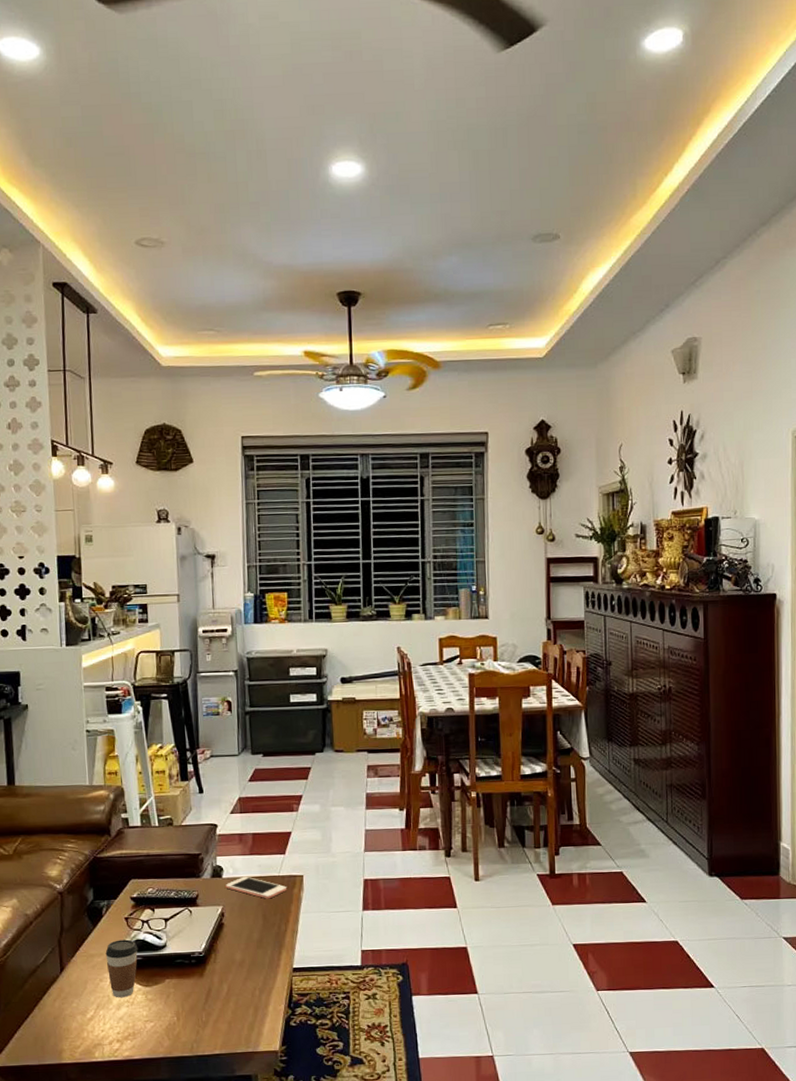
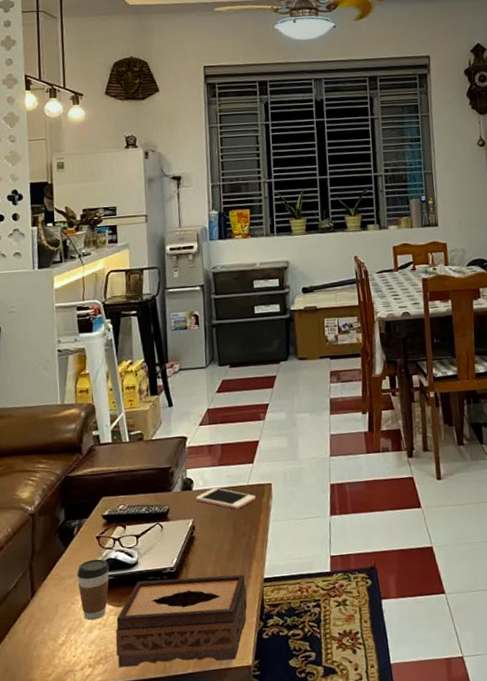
tissue box: none [143,962,276,1045] -> present [115,574,248,668]

